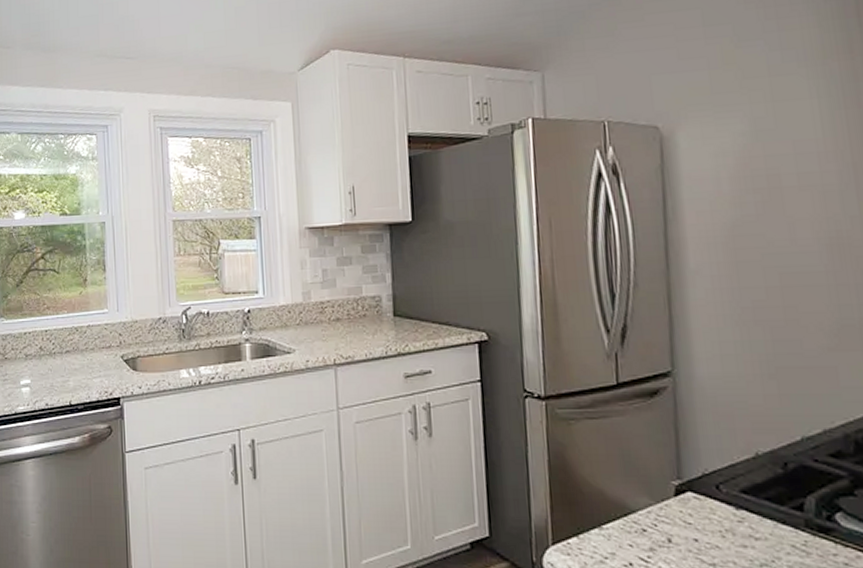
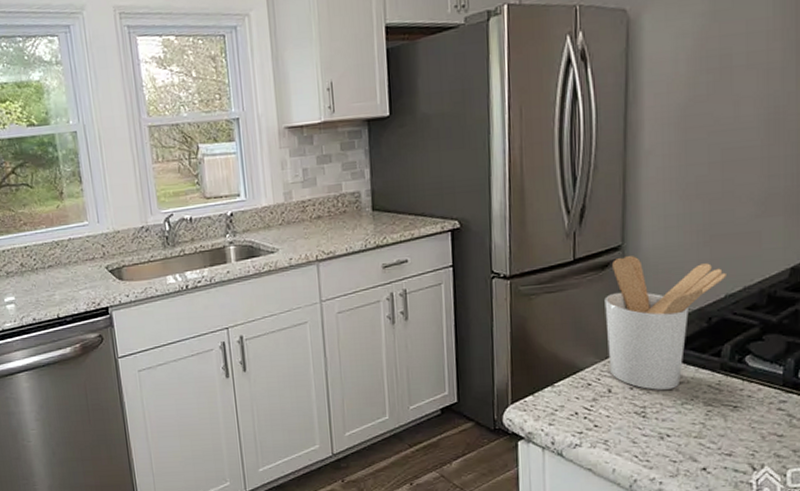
utensil holder: none [656,384,801,546] -> present [604,256,726,390]

